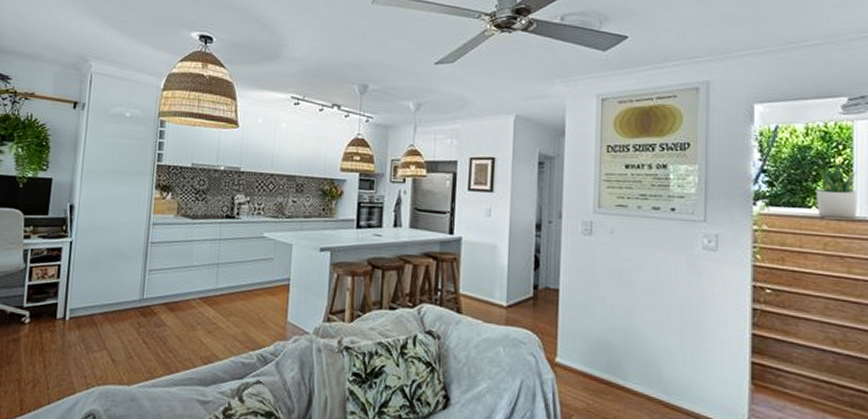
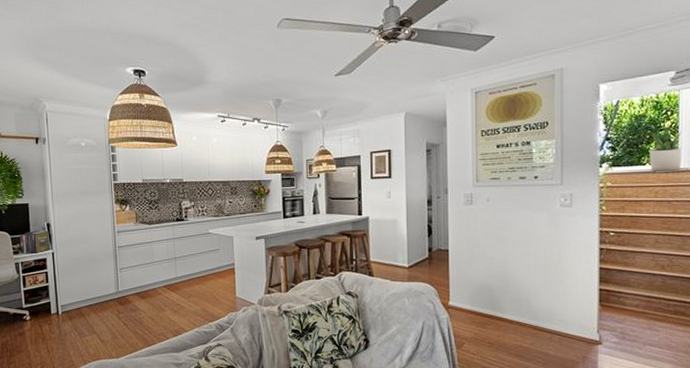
books: none [32,212,71,241] -> present [20,230,49,254]

